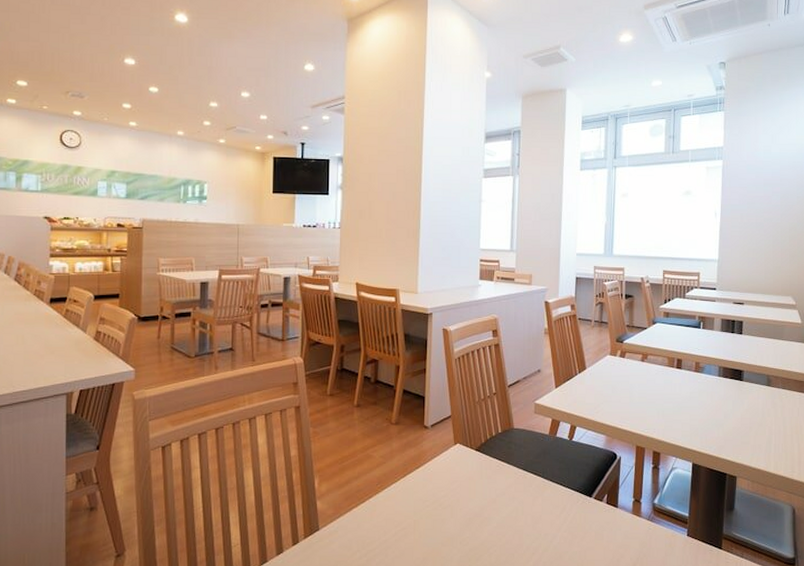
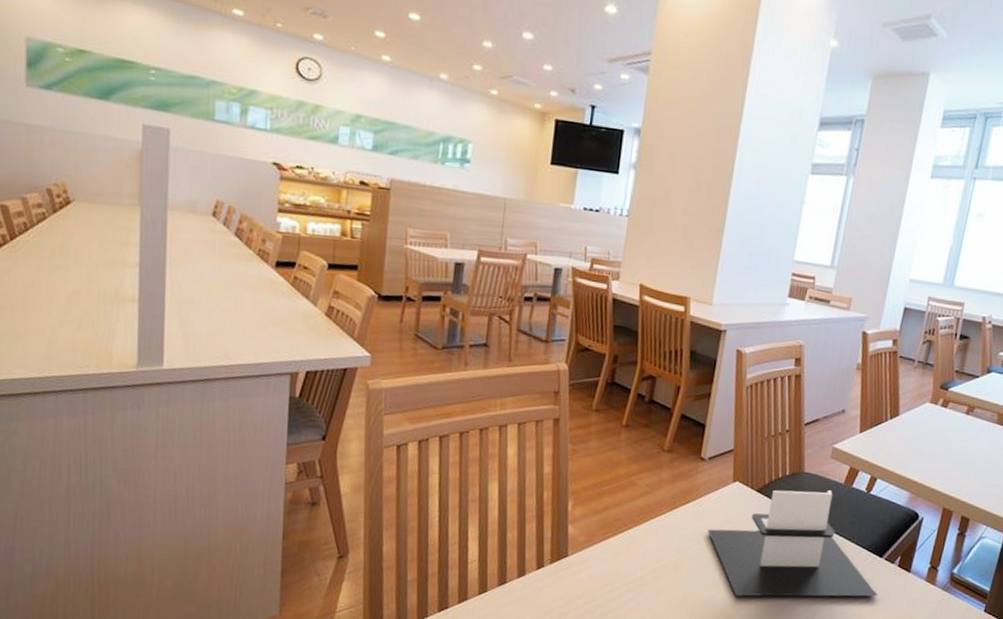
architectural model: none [438,442,593,548] -> present [707,490,877,597]

